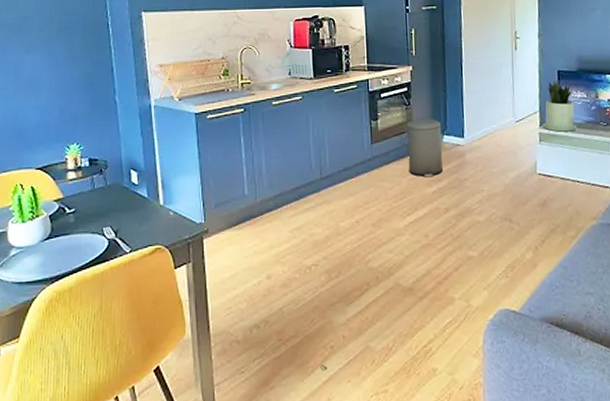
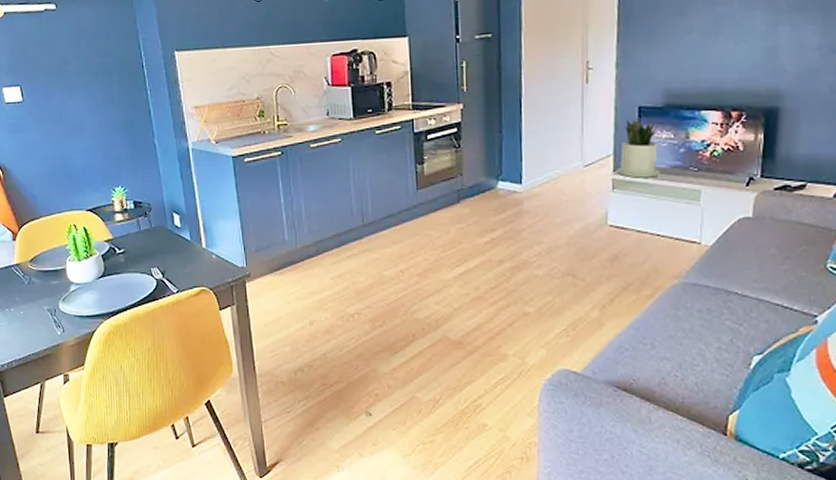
pedal bin: present [407,118,443,177] -> none [456,162,497,226]

